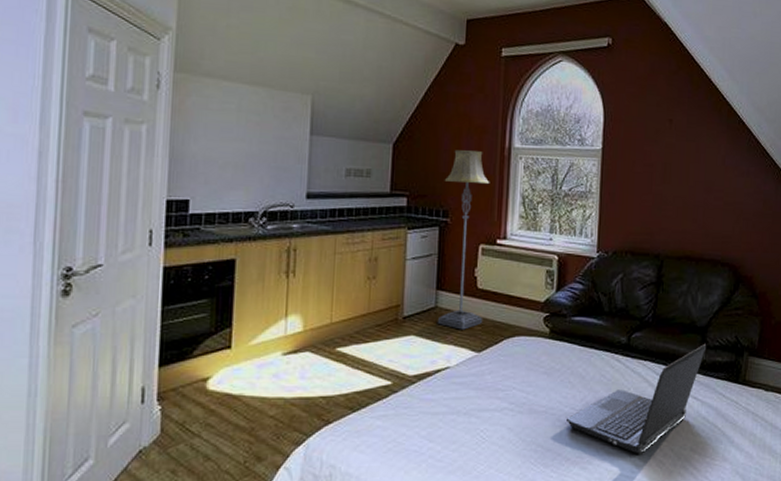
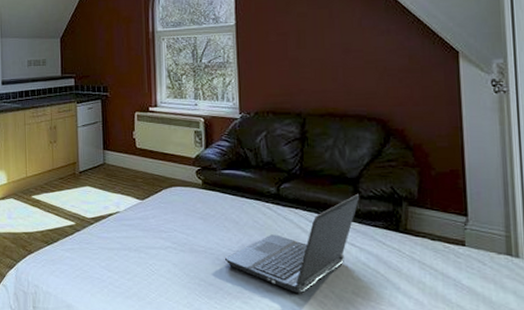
floor lamp: present [438,150,490,330] -> none [102,37,144,182]

